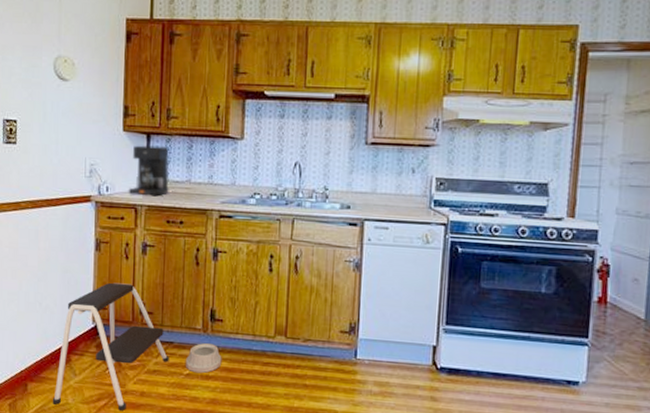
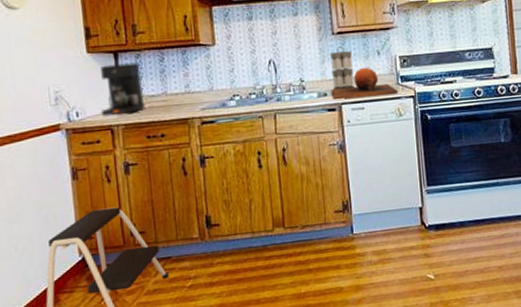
pet bowl: present [185,343,222,374] -> none [185,250,224,283]
chopping board: none [355,184,430,219] -> present [331,67,399,100]
spice rack: none [358,158,383,205] -> present [330,46,354,90]

